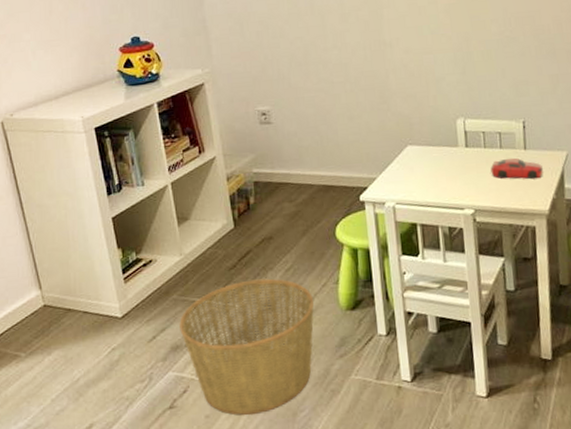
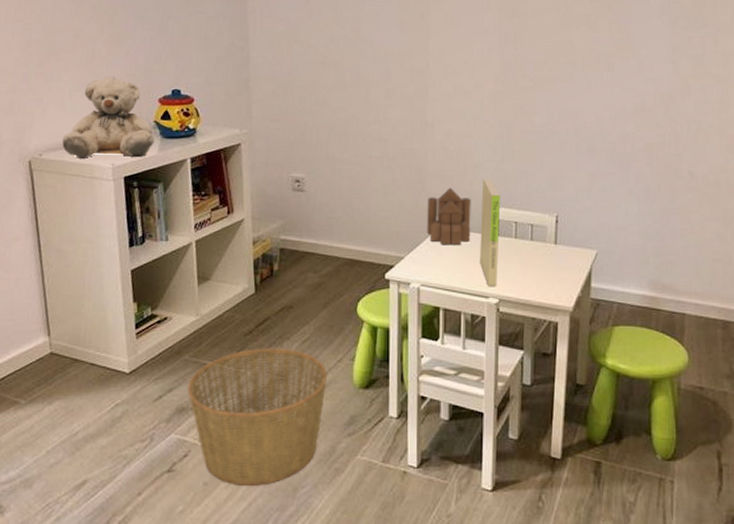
teddy bear: none [31,30,120,114] -> present [62,76,154,158]
building blocks: none [393,104,440,163] -> present [427,187,471,246]
book: none [446,92,471,198] -> present [480,179,501,286]
toy car: present [490,158,543,179] -> none [519,251,571,274]

